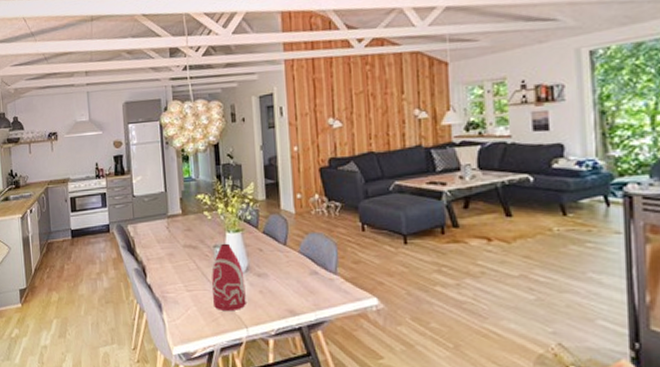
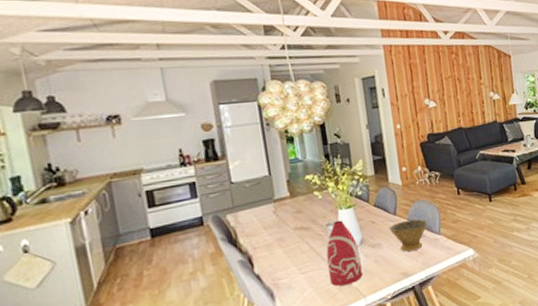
bowl: none [277,252,322,287] -> present [388,219,428,252]

